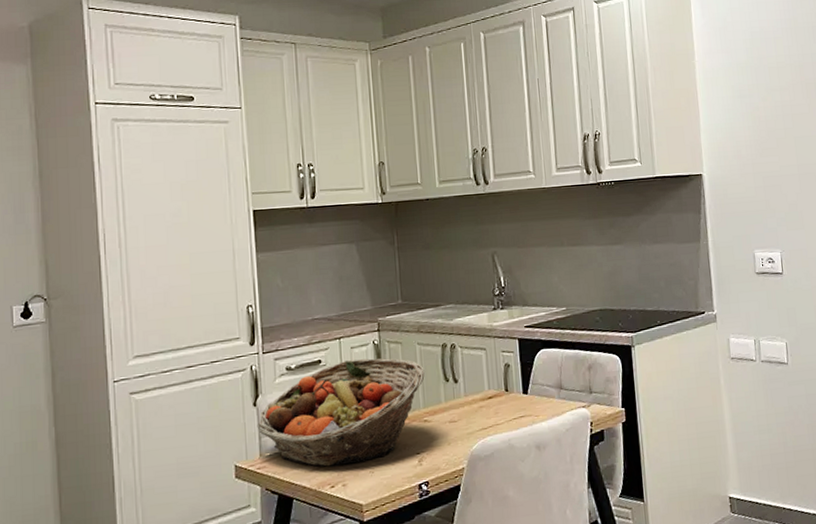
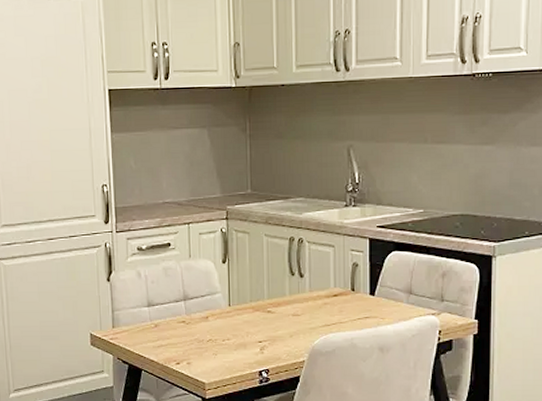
fruit basket: present [257,358,425,467] -> none [110,245,271,345]

